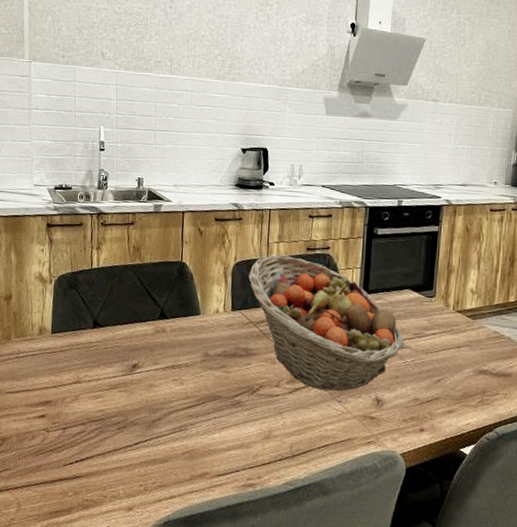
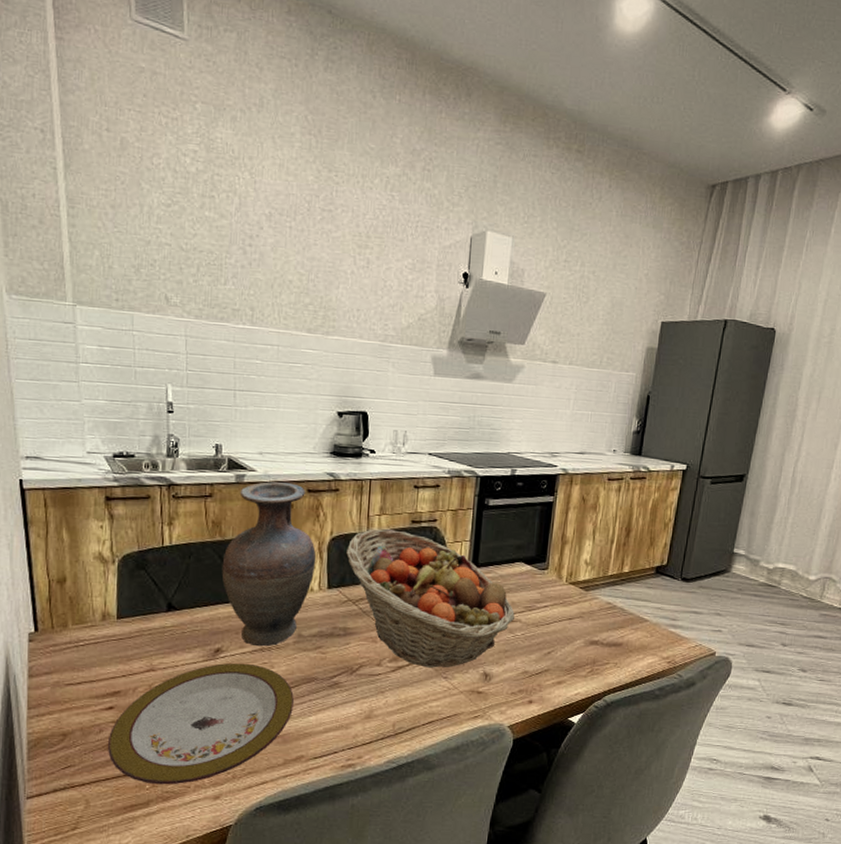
plate: none [38,378,200,494] -> present [108,663,294,785]
vase: none [140,211,222,364] -> present [221,481,317,647]

